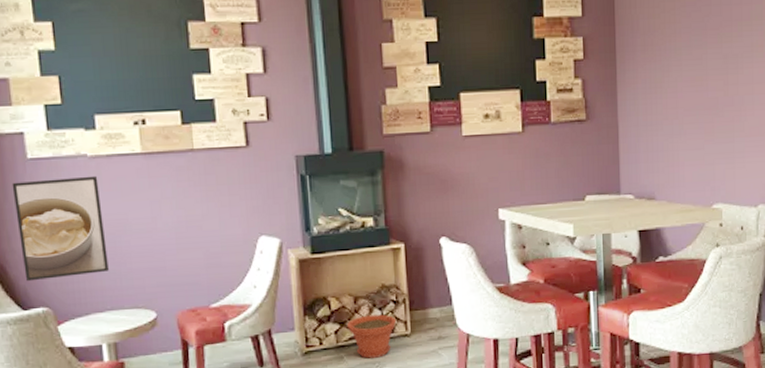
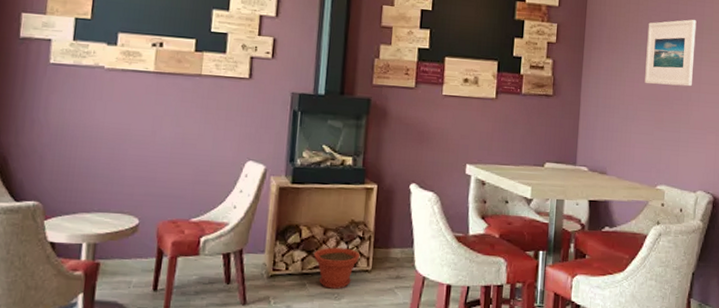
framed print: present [12,175,109,282] -> none [24,83,110,176]
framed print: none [688,10,745,93] -> present [645,19,697,87]

